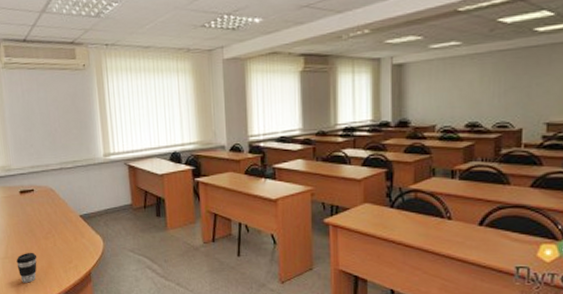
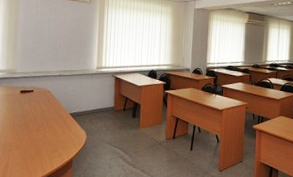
coffee cup: present [16,252,37,283] -> none [7,141,27,168]

